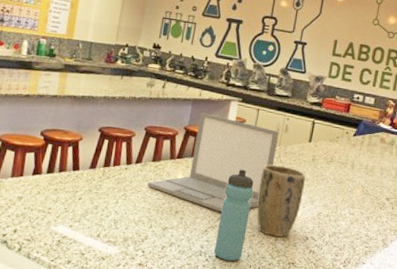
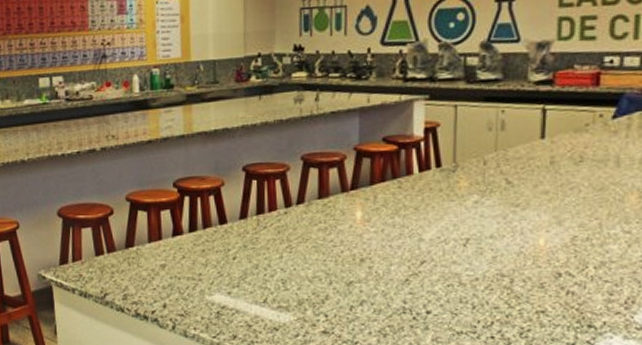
laptop: present [147,112,279,212] -> none [317,123,493,253]
water bottle: present [214,169,254,261] -> none [422,191,467,316]
plant pot: present [256,164,306,237] -> none [473,178,544,277]

